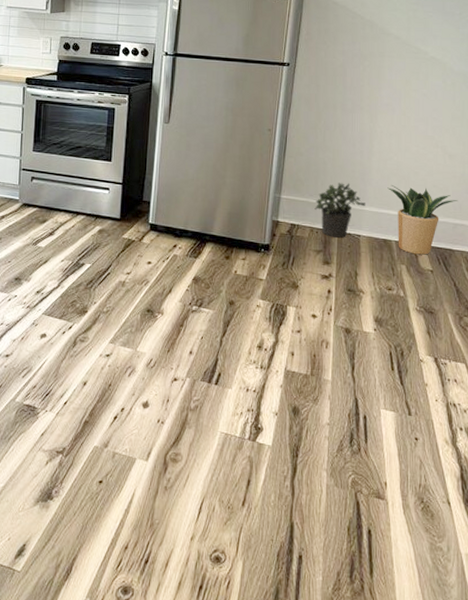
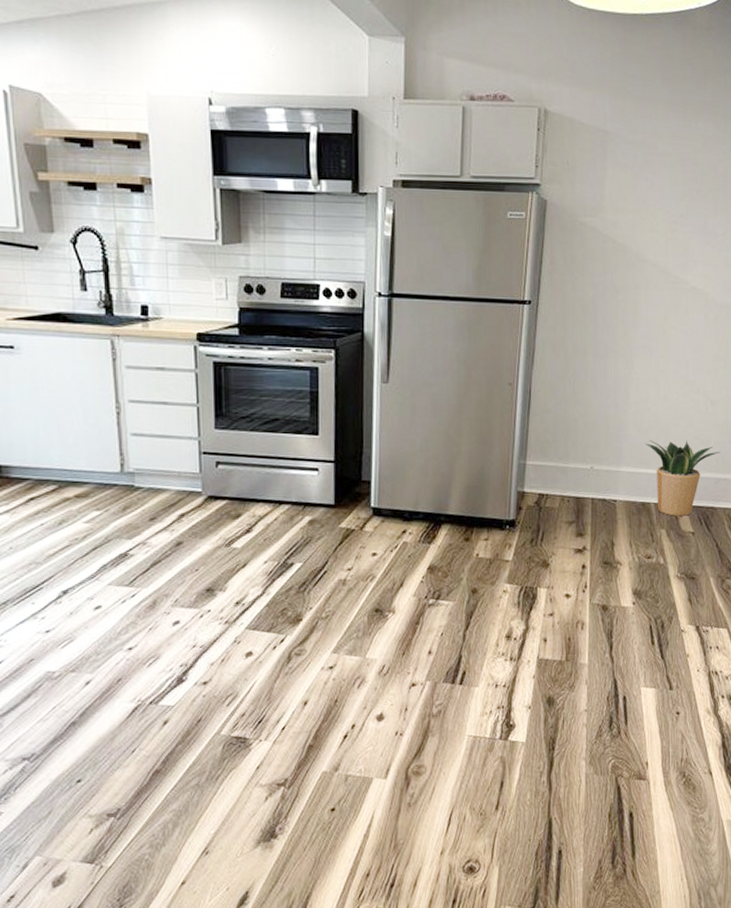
potted plant: present [314,183,365,238] -> none [565,441,621,505]

